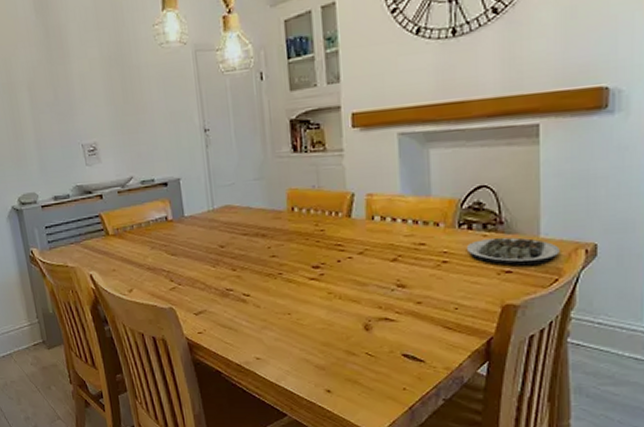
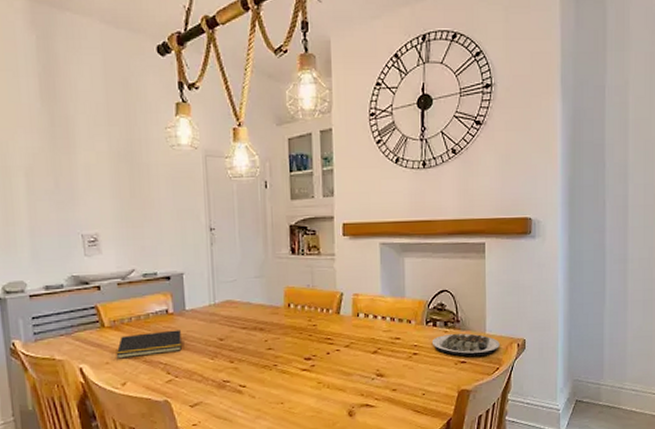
notepad: none [121,237,183,266] -> present [116,330,182,359]

